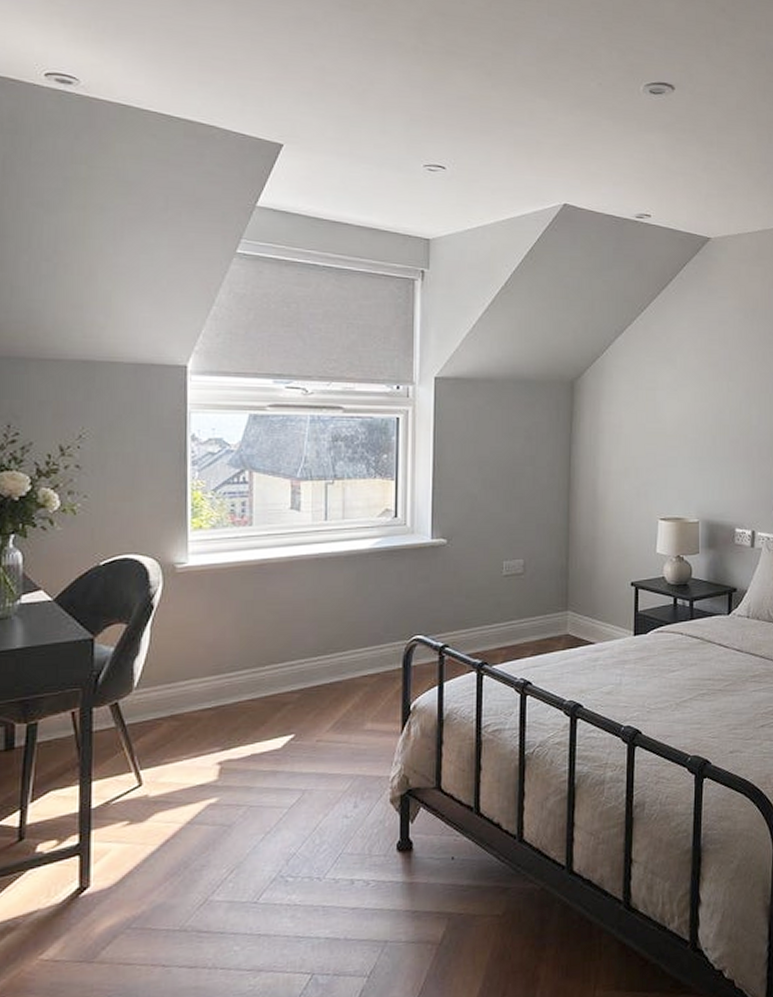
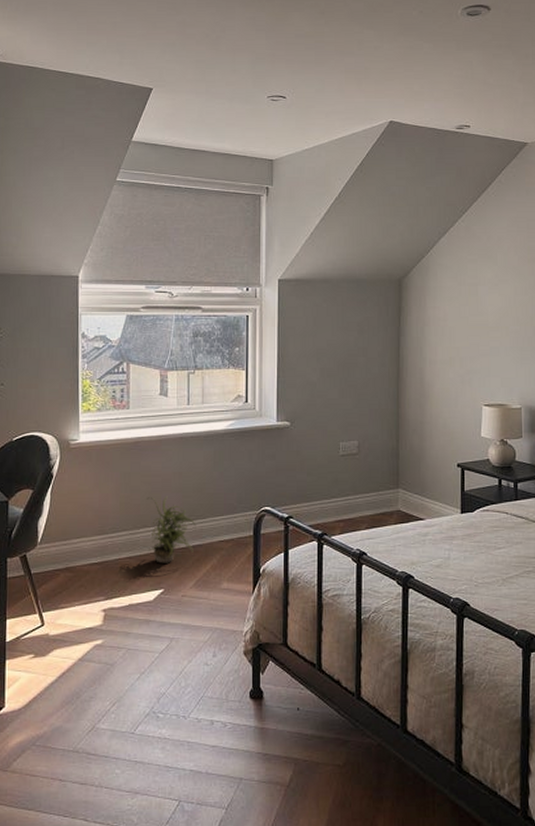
potted plant: none [274,626,335,705] -> present [147,496,196,563]

